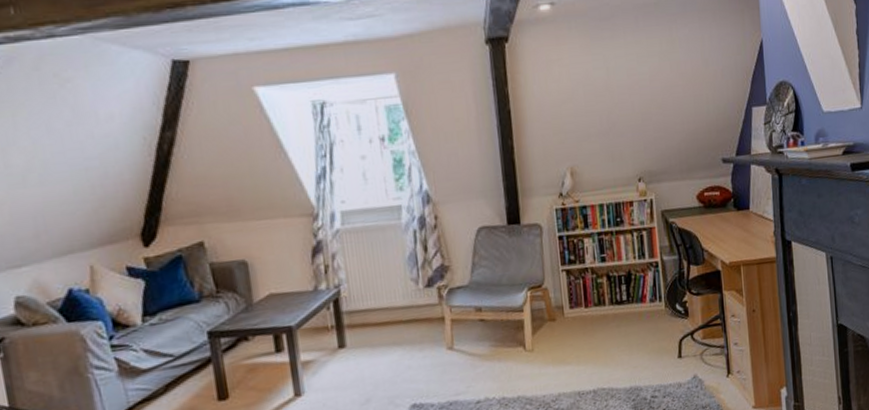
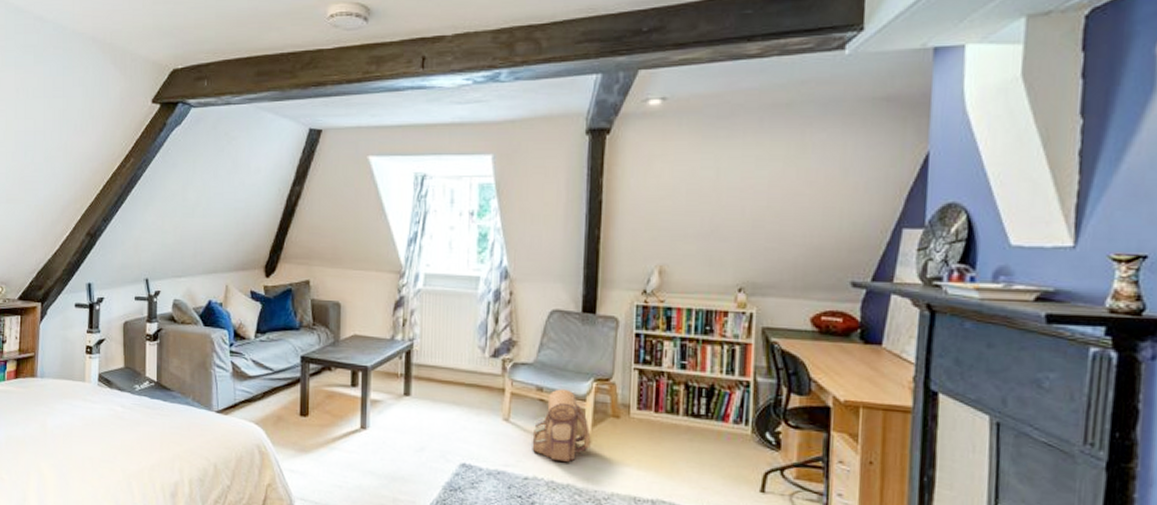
backpack: none [478,304,534,377] -> present [532,389,591,462]

